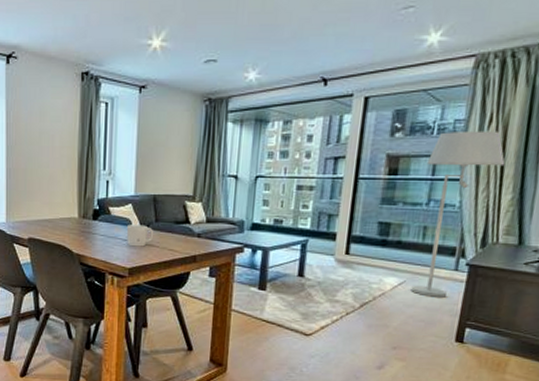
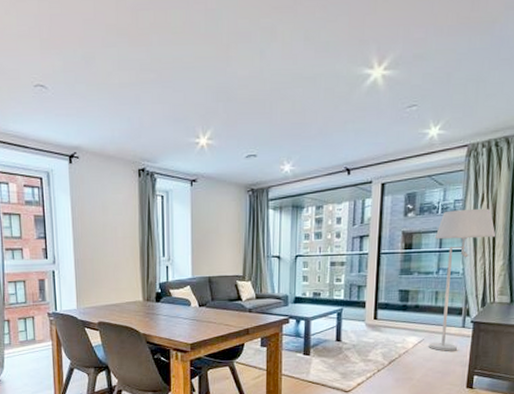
mug: present [127,225,154,247] -> none [187,304,211,324]

